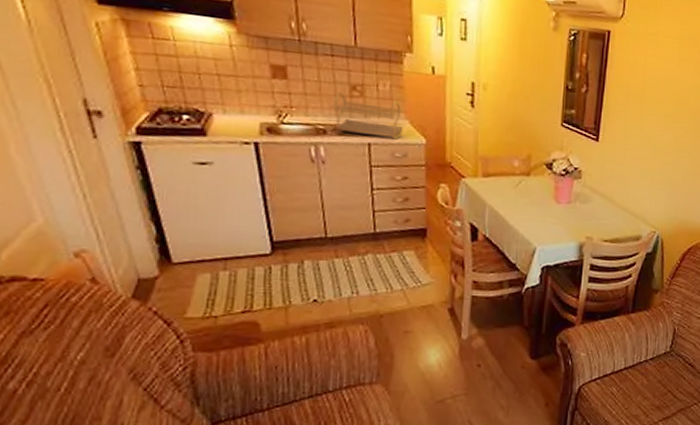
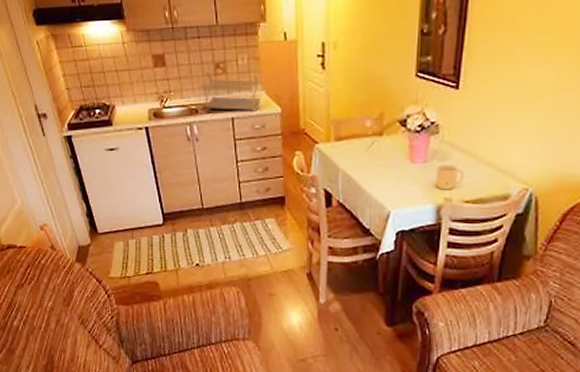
mug: none [578,206,603,230] -> present [435,164,464,190]

